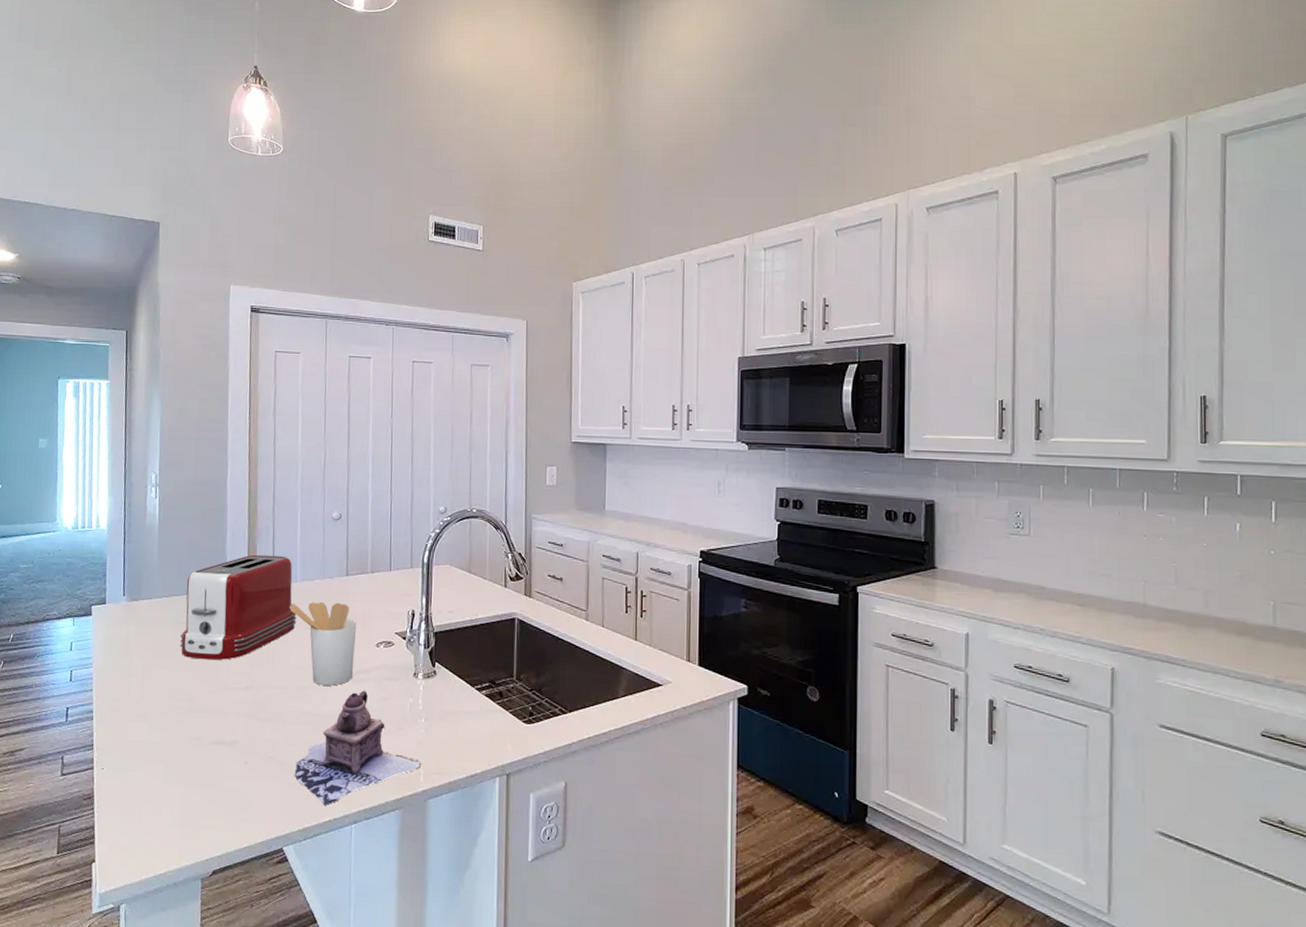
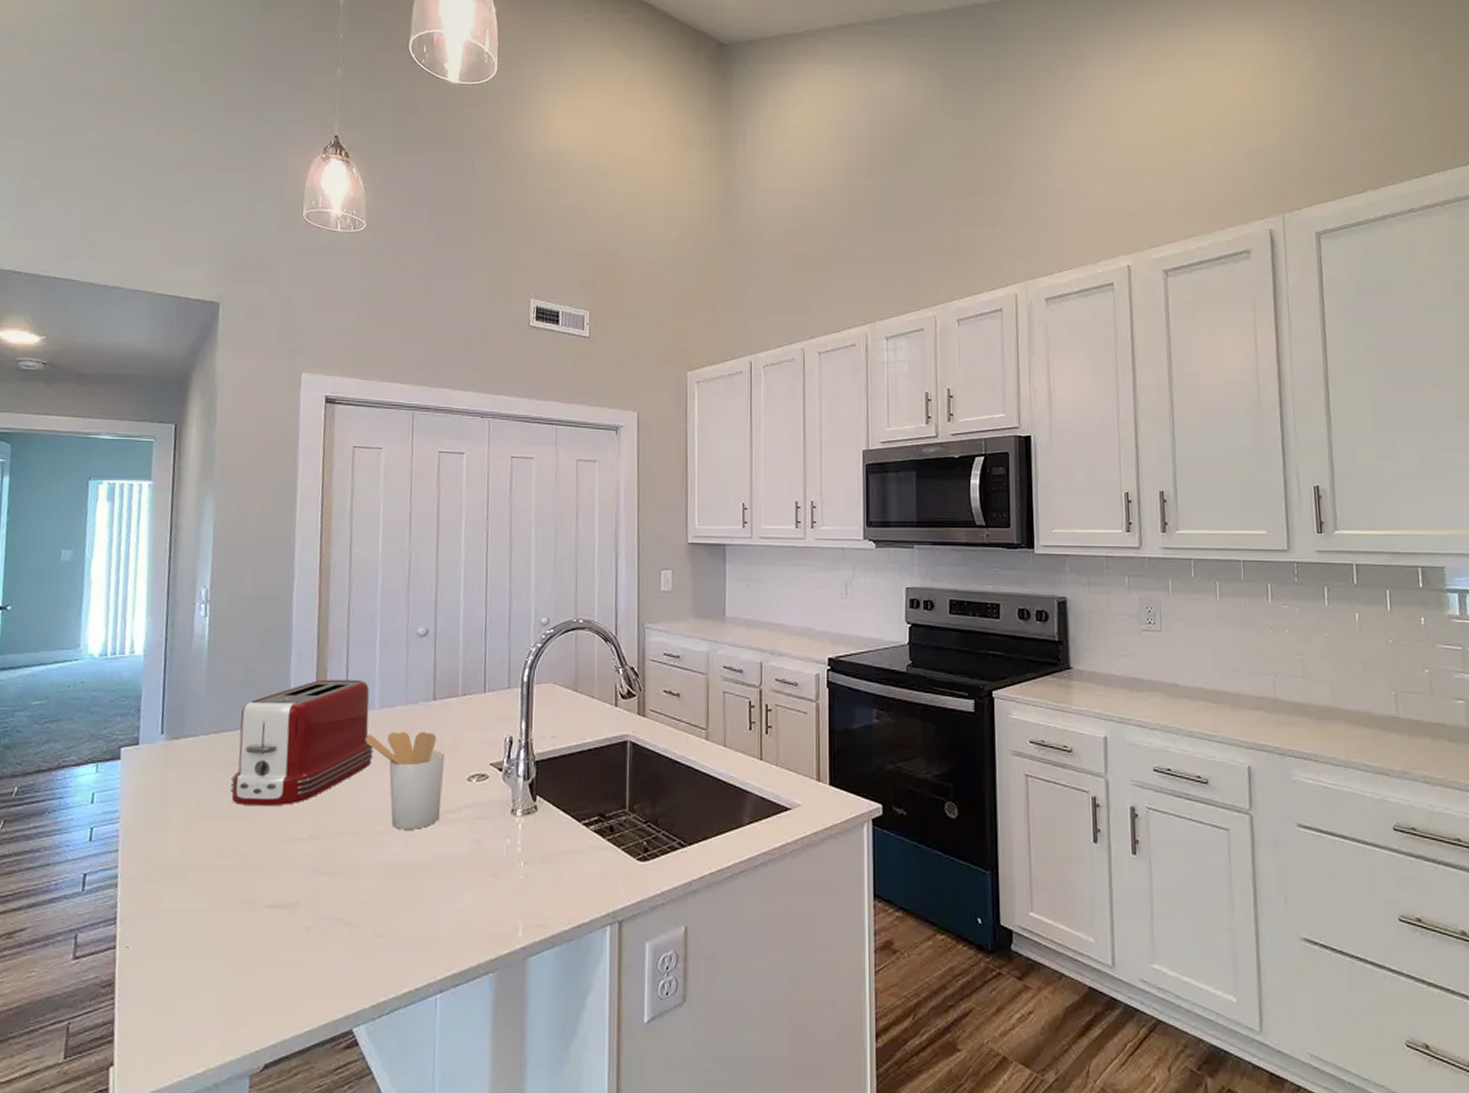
teapot: present [294,690,422,806] -> none [367,833,521,973]

